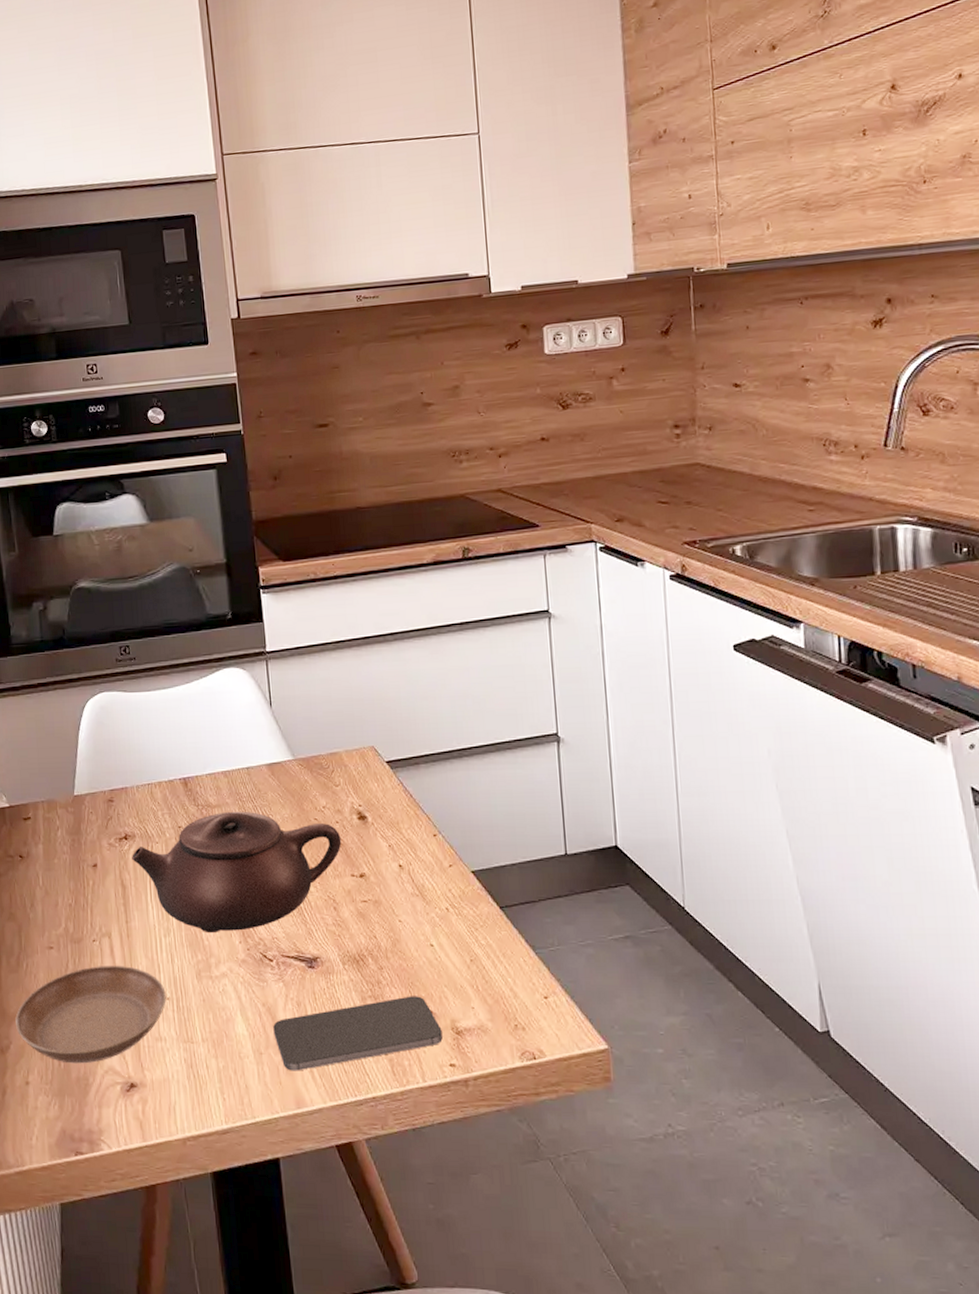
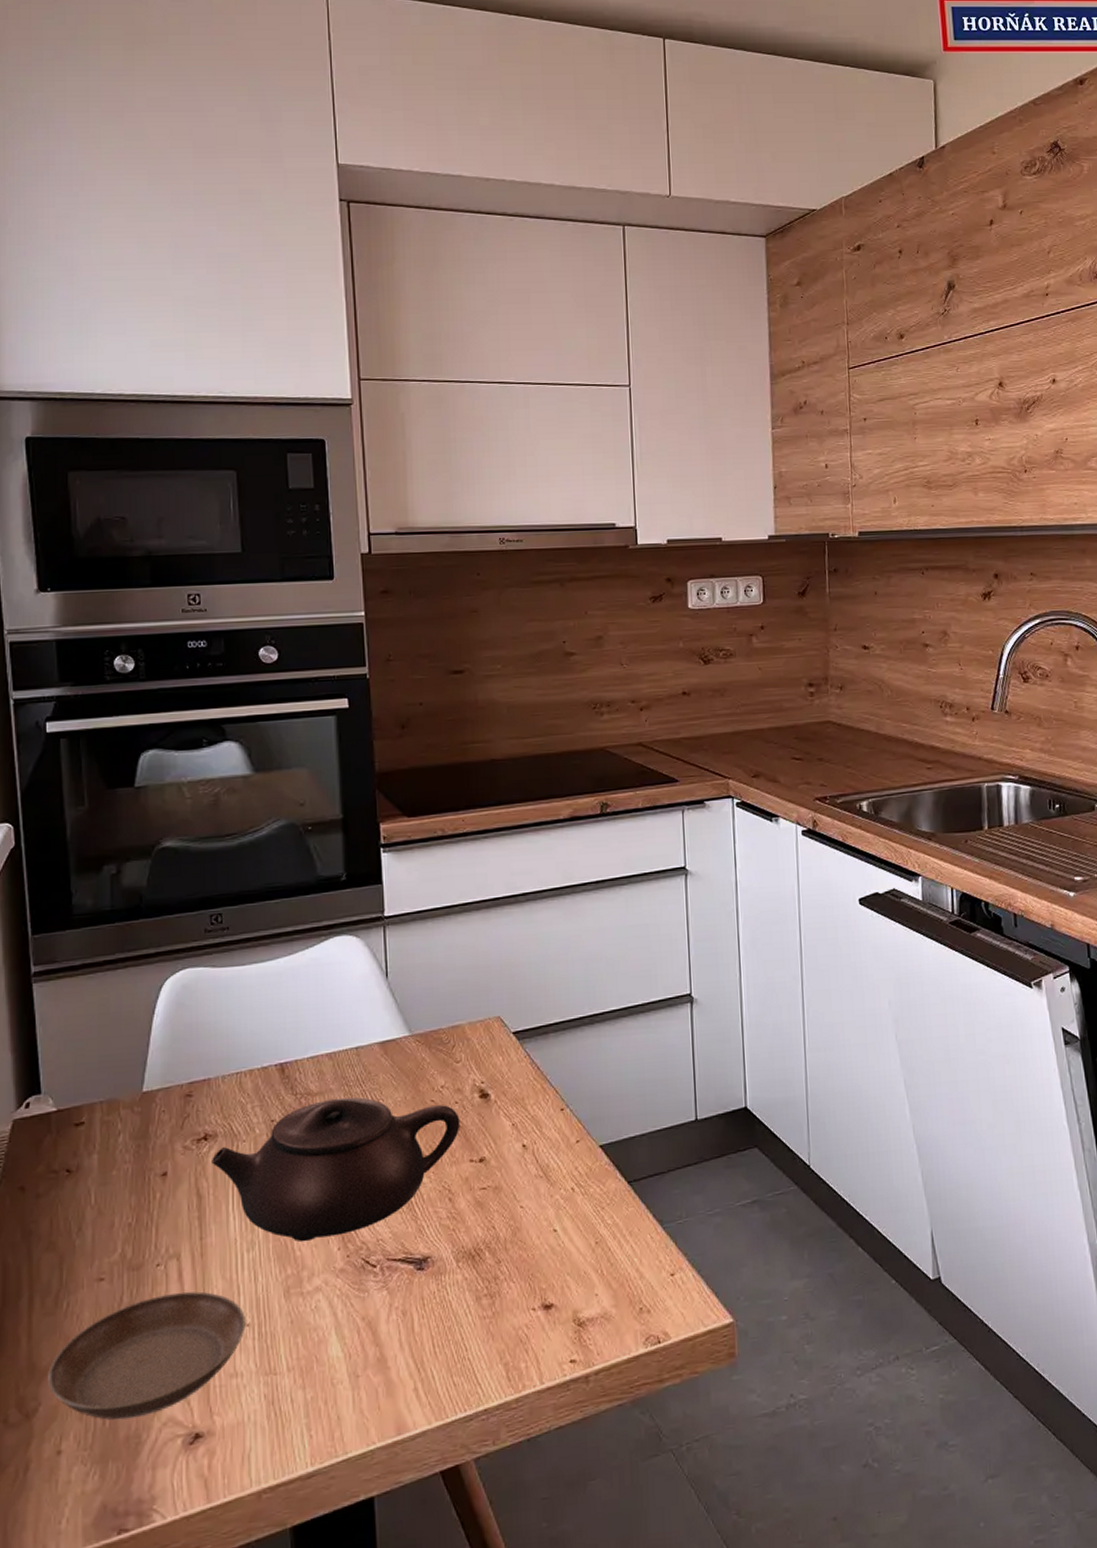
smartphone: present [273,996,443,1071] -> none [373,1288,563,1392]

